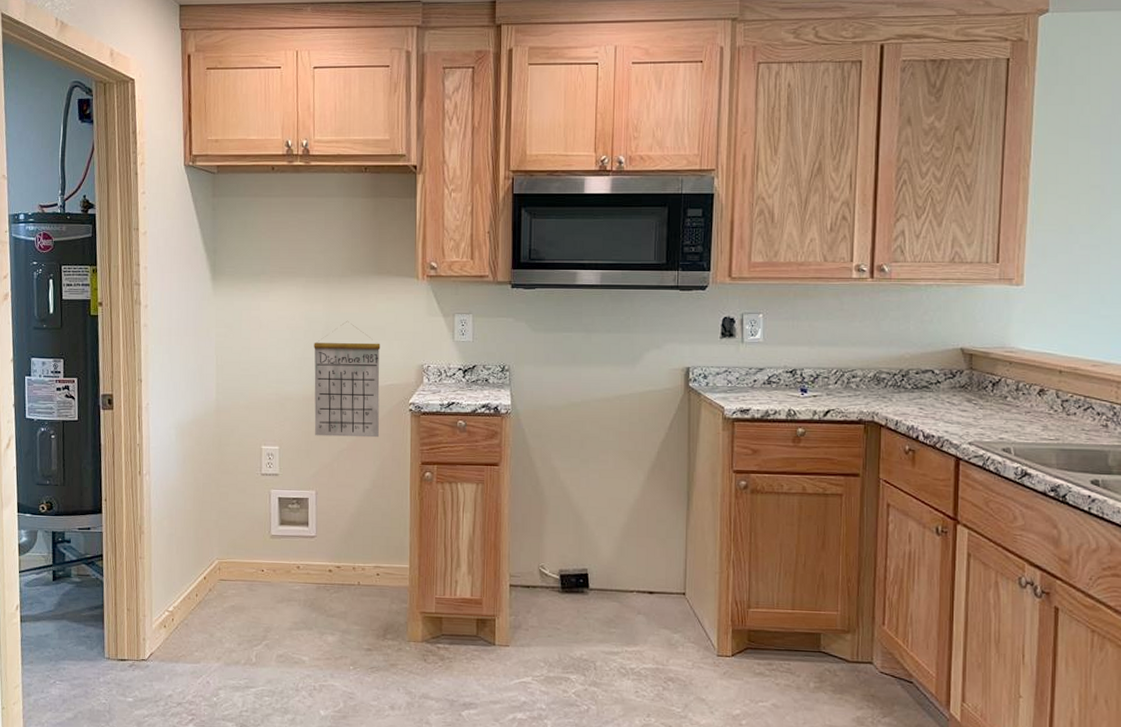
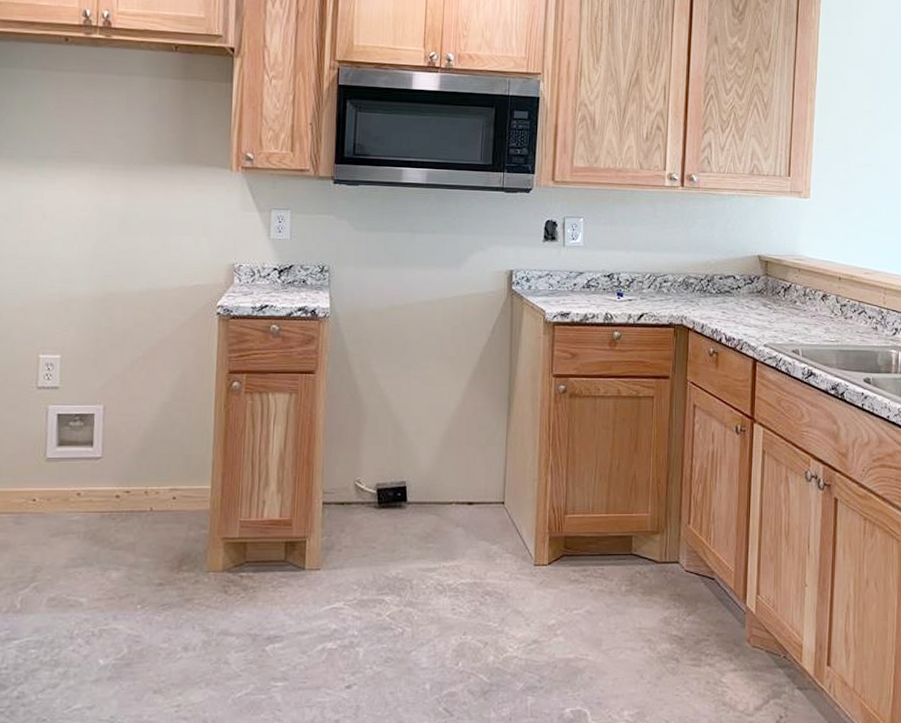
calendar: present [314,320,381,438] -> none [105,213,187,344]

